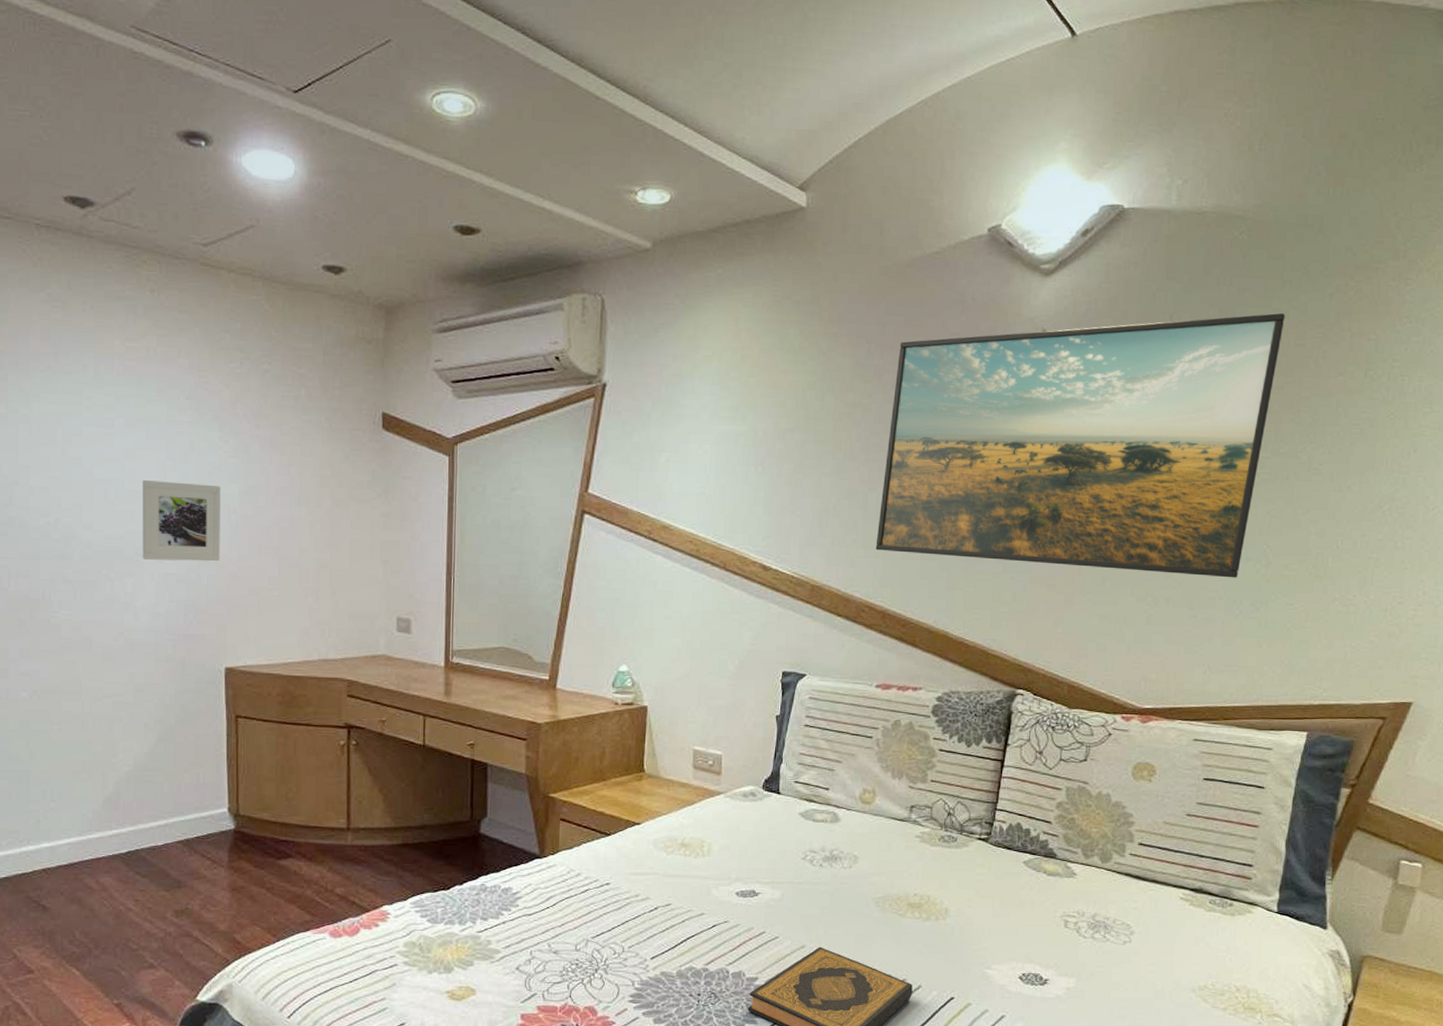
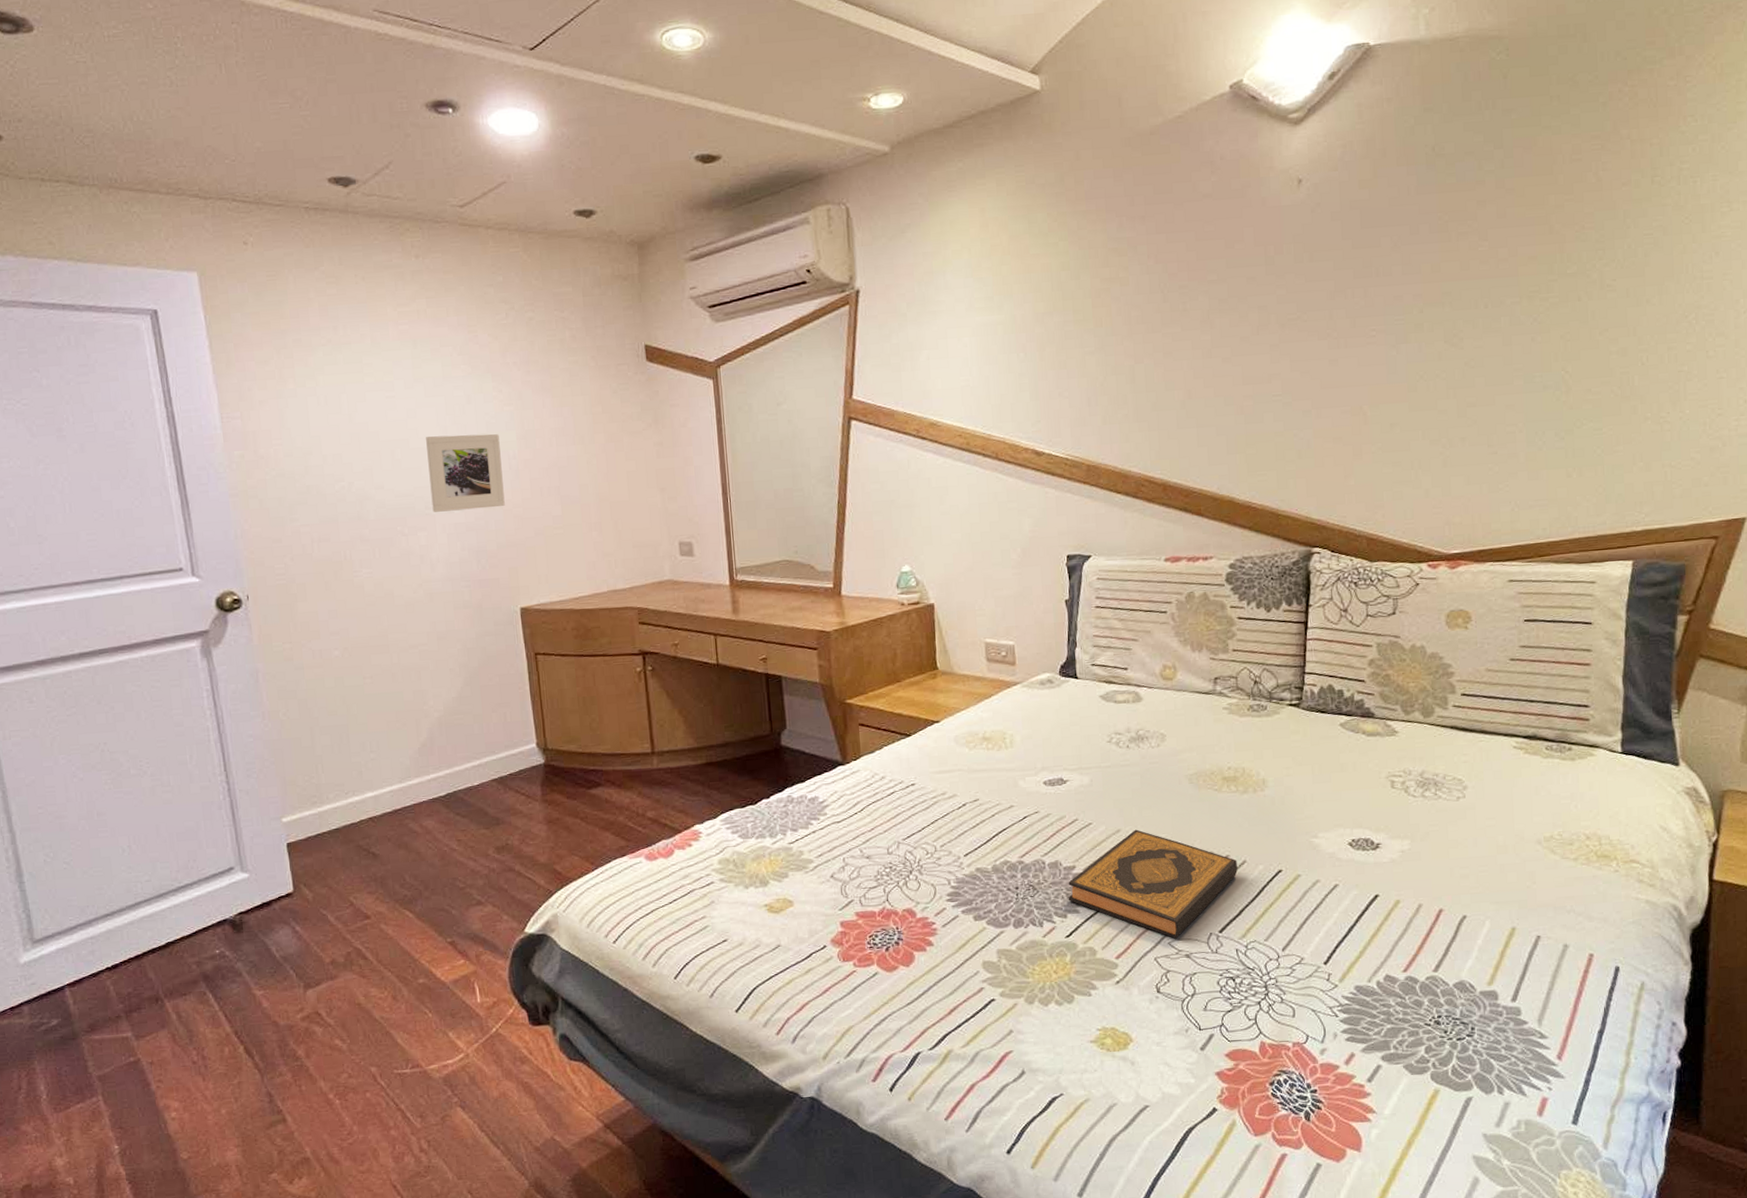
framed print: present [875,313,1285,578] -> none [1148,129,1557,423]

